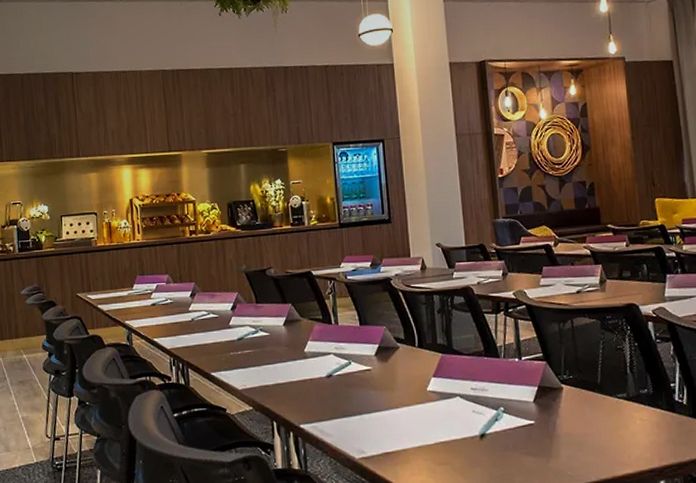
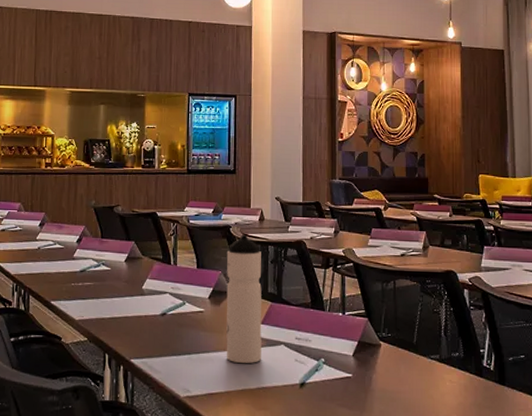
water bottle: none [389,285,437,420] -> present [226,234,262,364]

